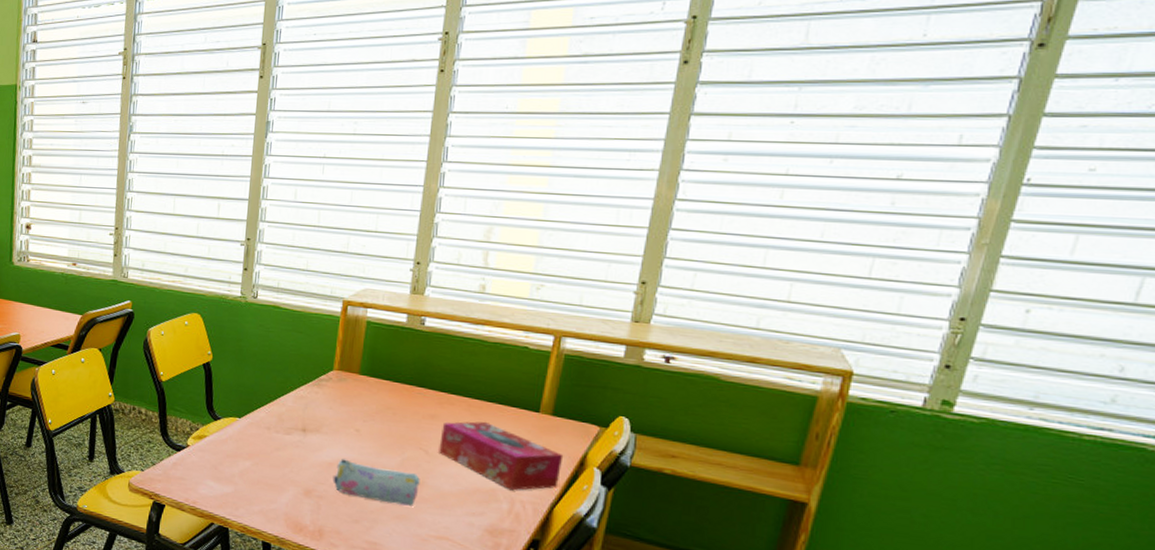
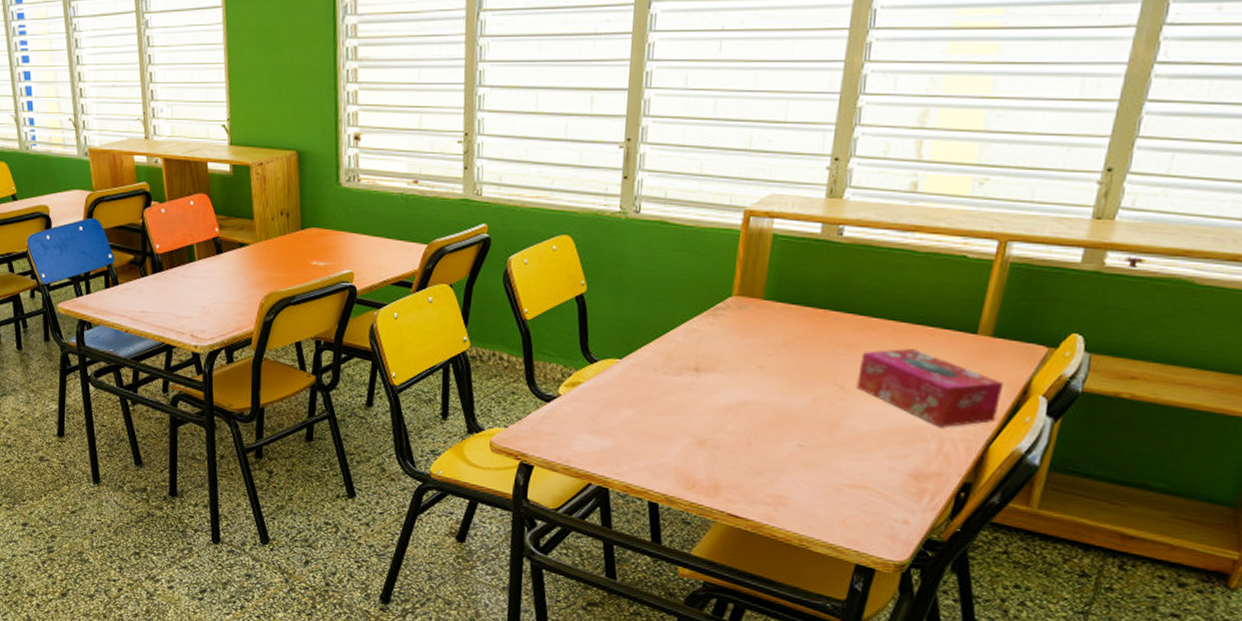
pencil case: present [333,459,420,506] -> none [731,401,834,452]

